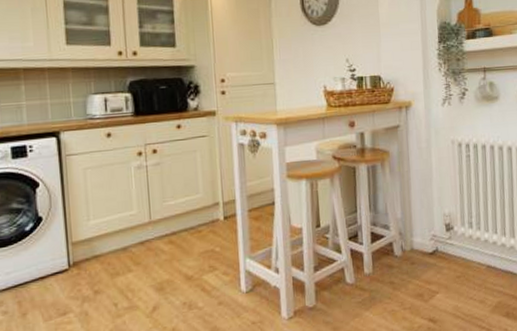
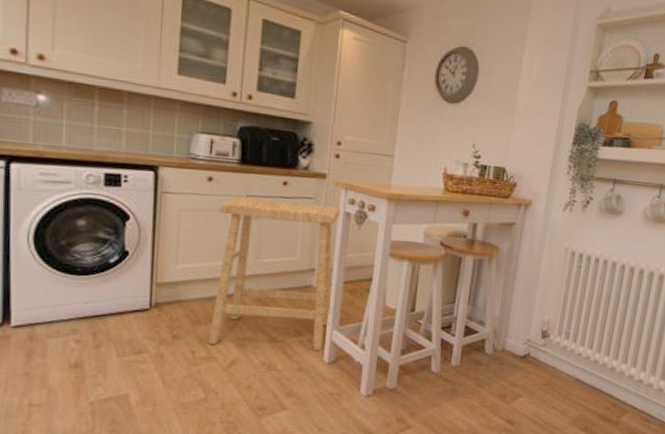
stool: none [121,140,241,295] -> present [208,197,341,351]

